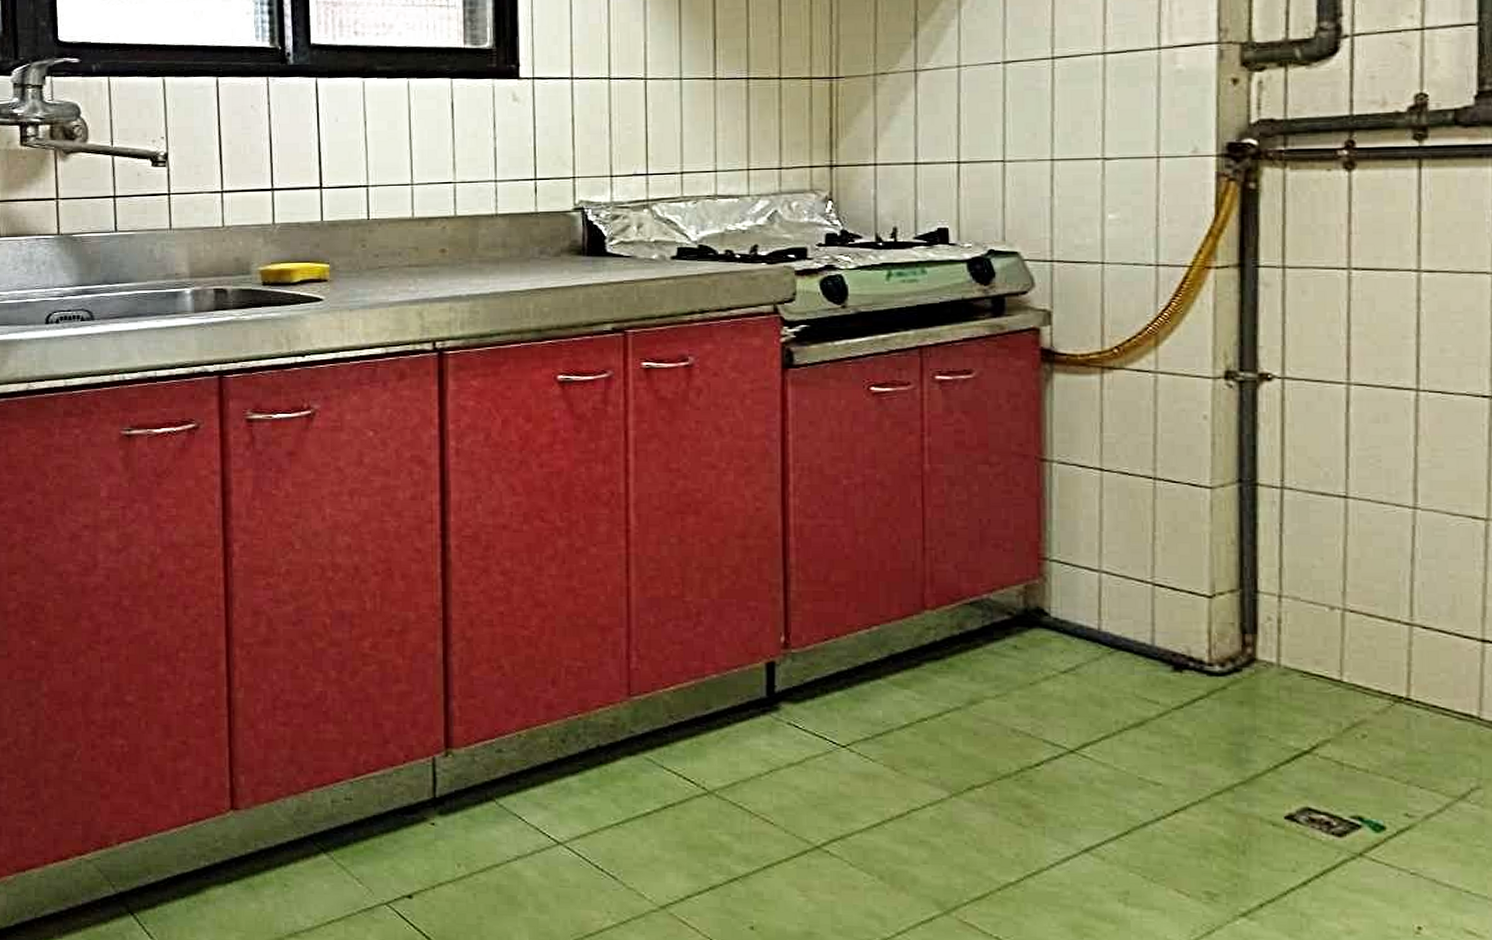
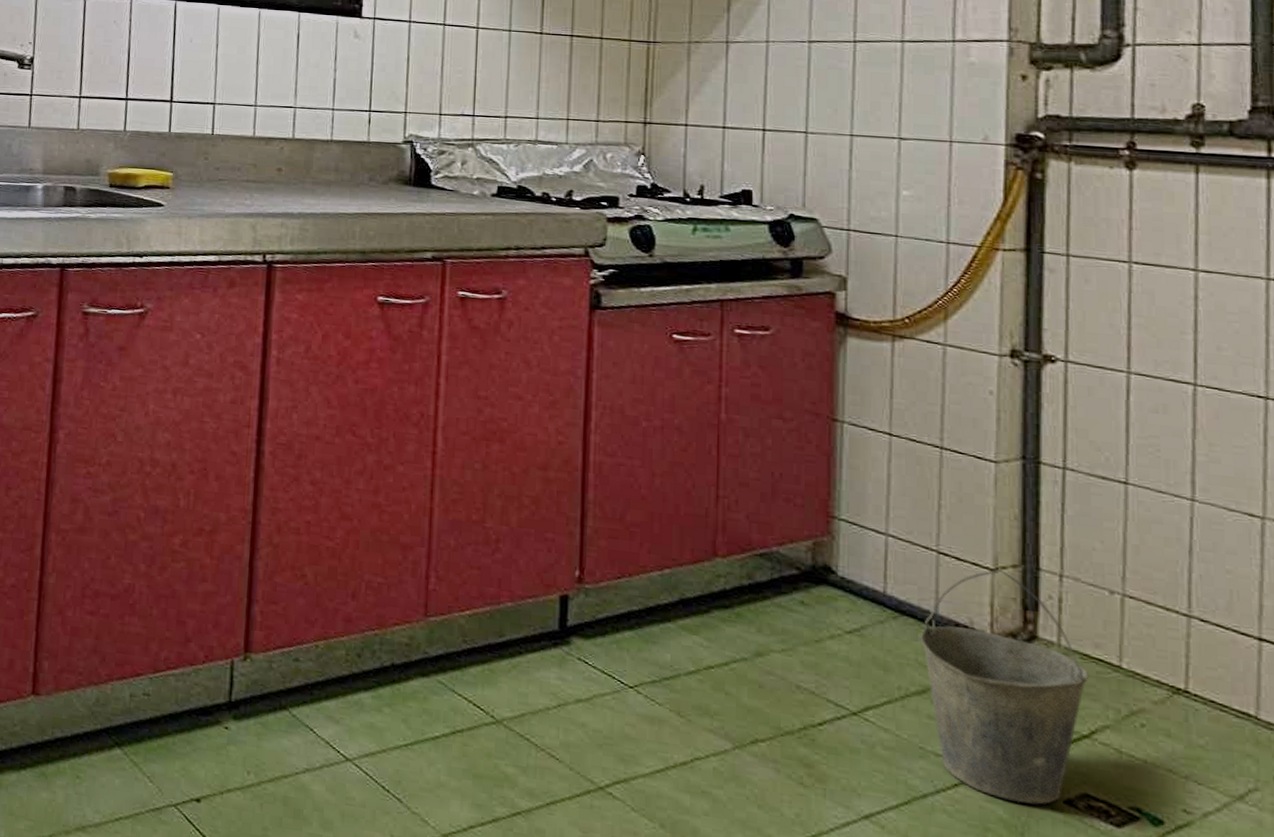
bucket: none [1136,596,1310,823] -> present [919,569,1090,805]

